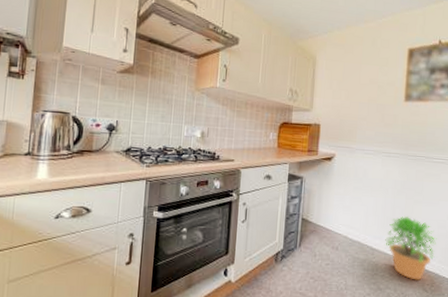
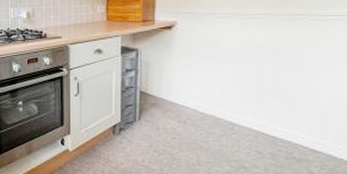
potted plant: present [384,215,437,280] -> none [248,86,329,161]

